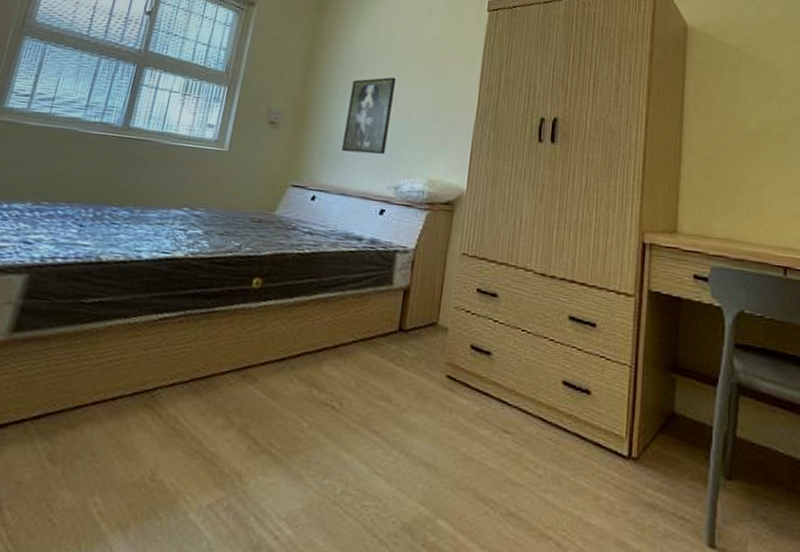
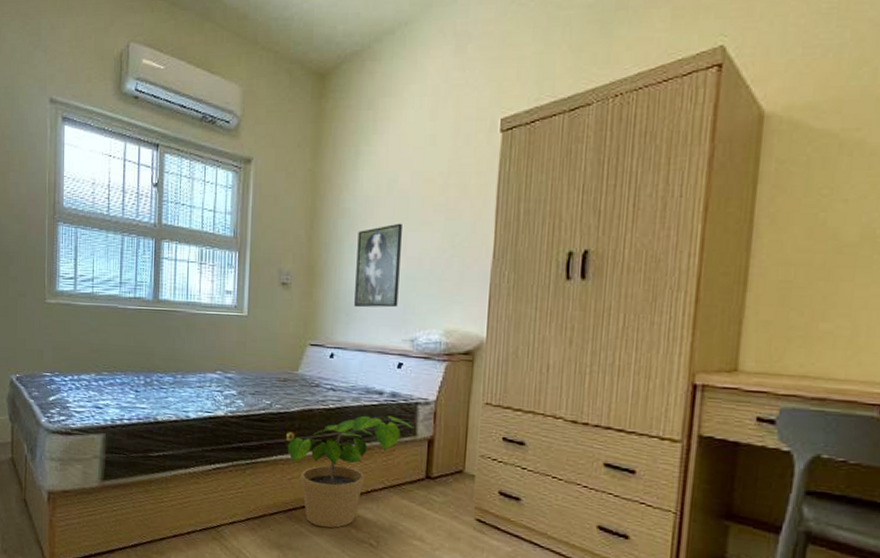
potted plant: none [251,262,391,389] -> present [287,415,414,529]

